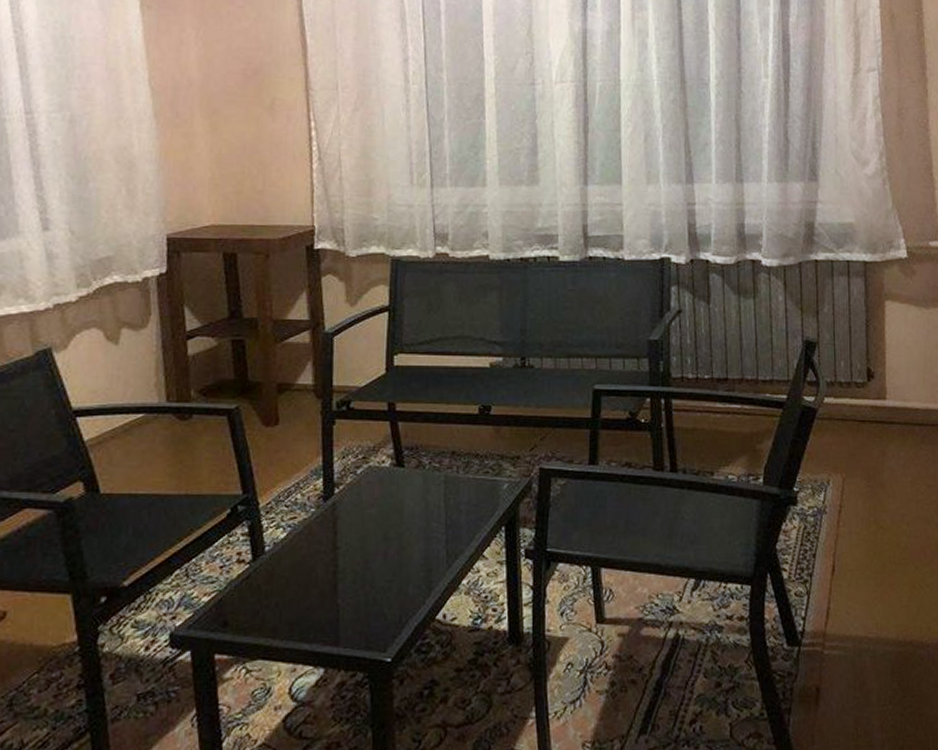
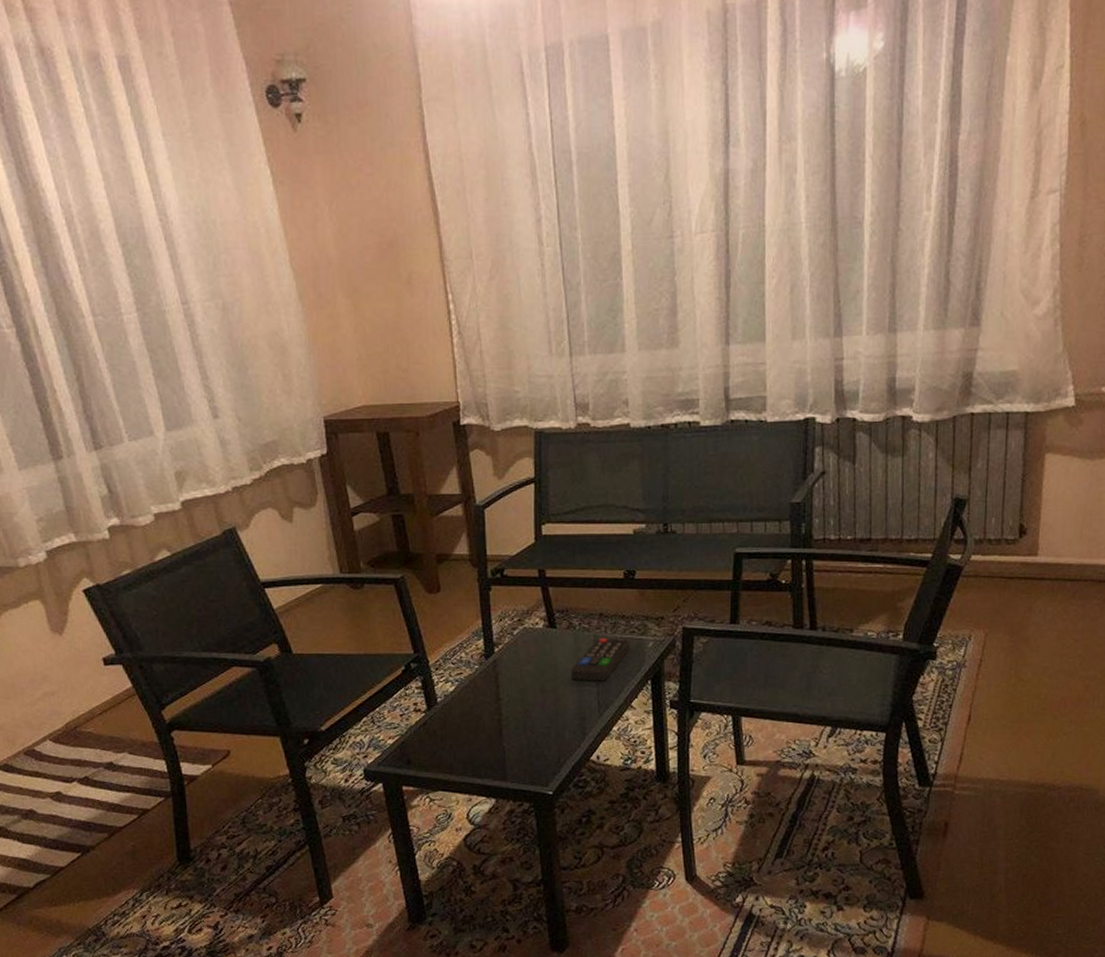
remote control: none [417,478,484,528] -> present [570,637,631,682]

